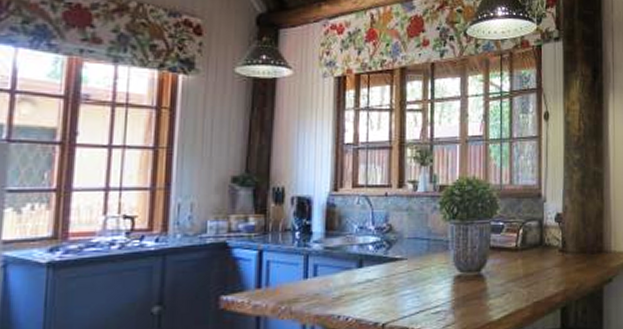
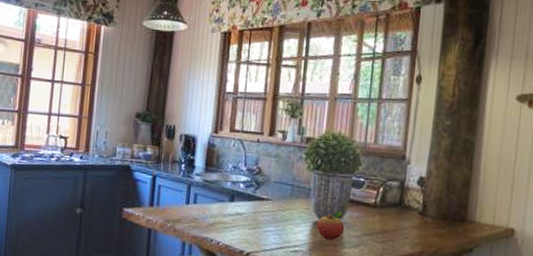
fruit: none [458,260,488,294] -> present [316,210,345,240]

